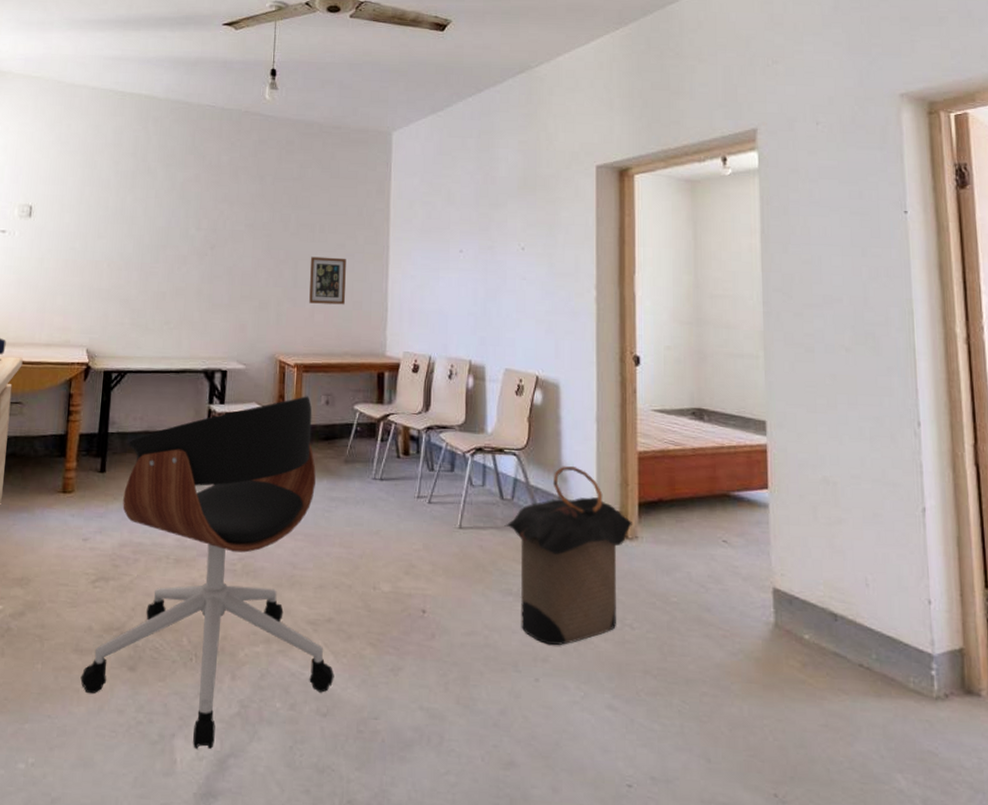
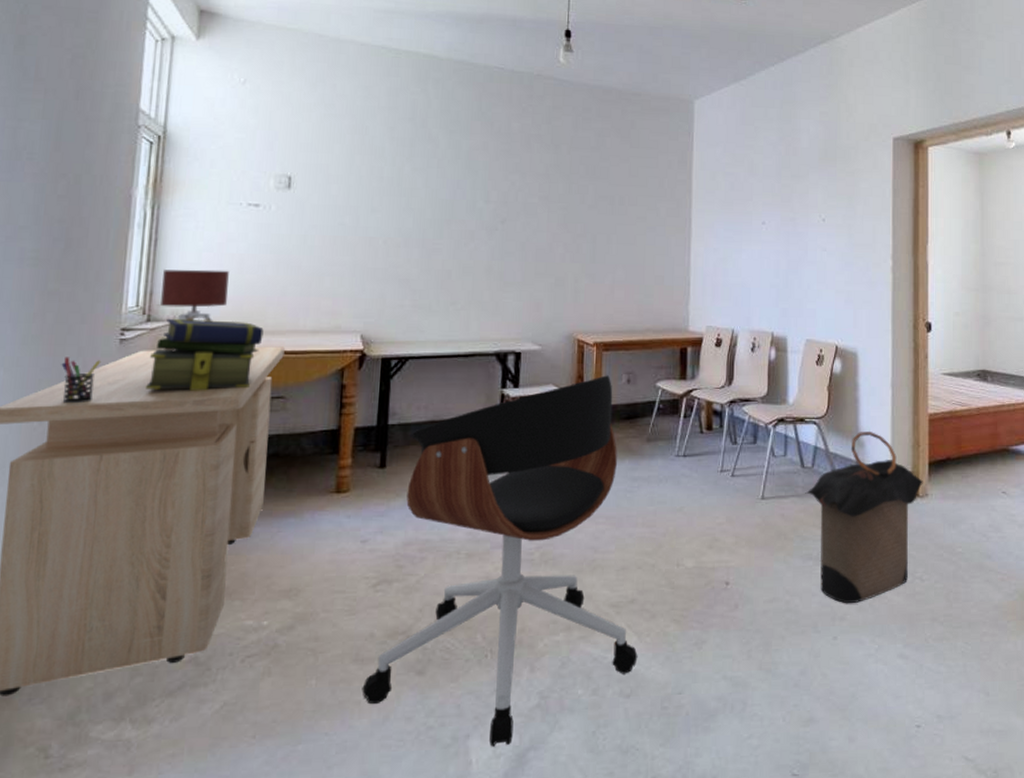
picture frame: present [309,256,346,305] -> none [609,230,647,280]

